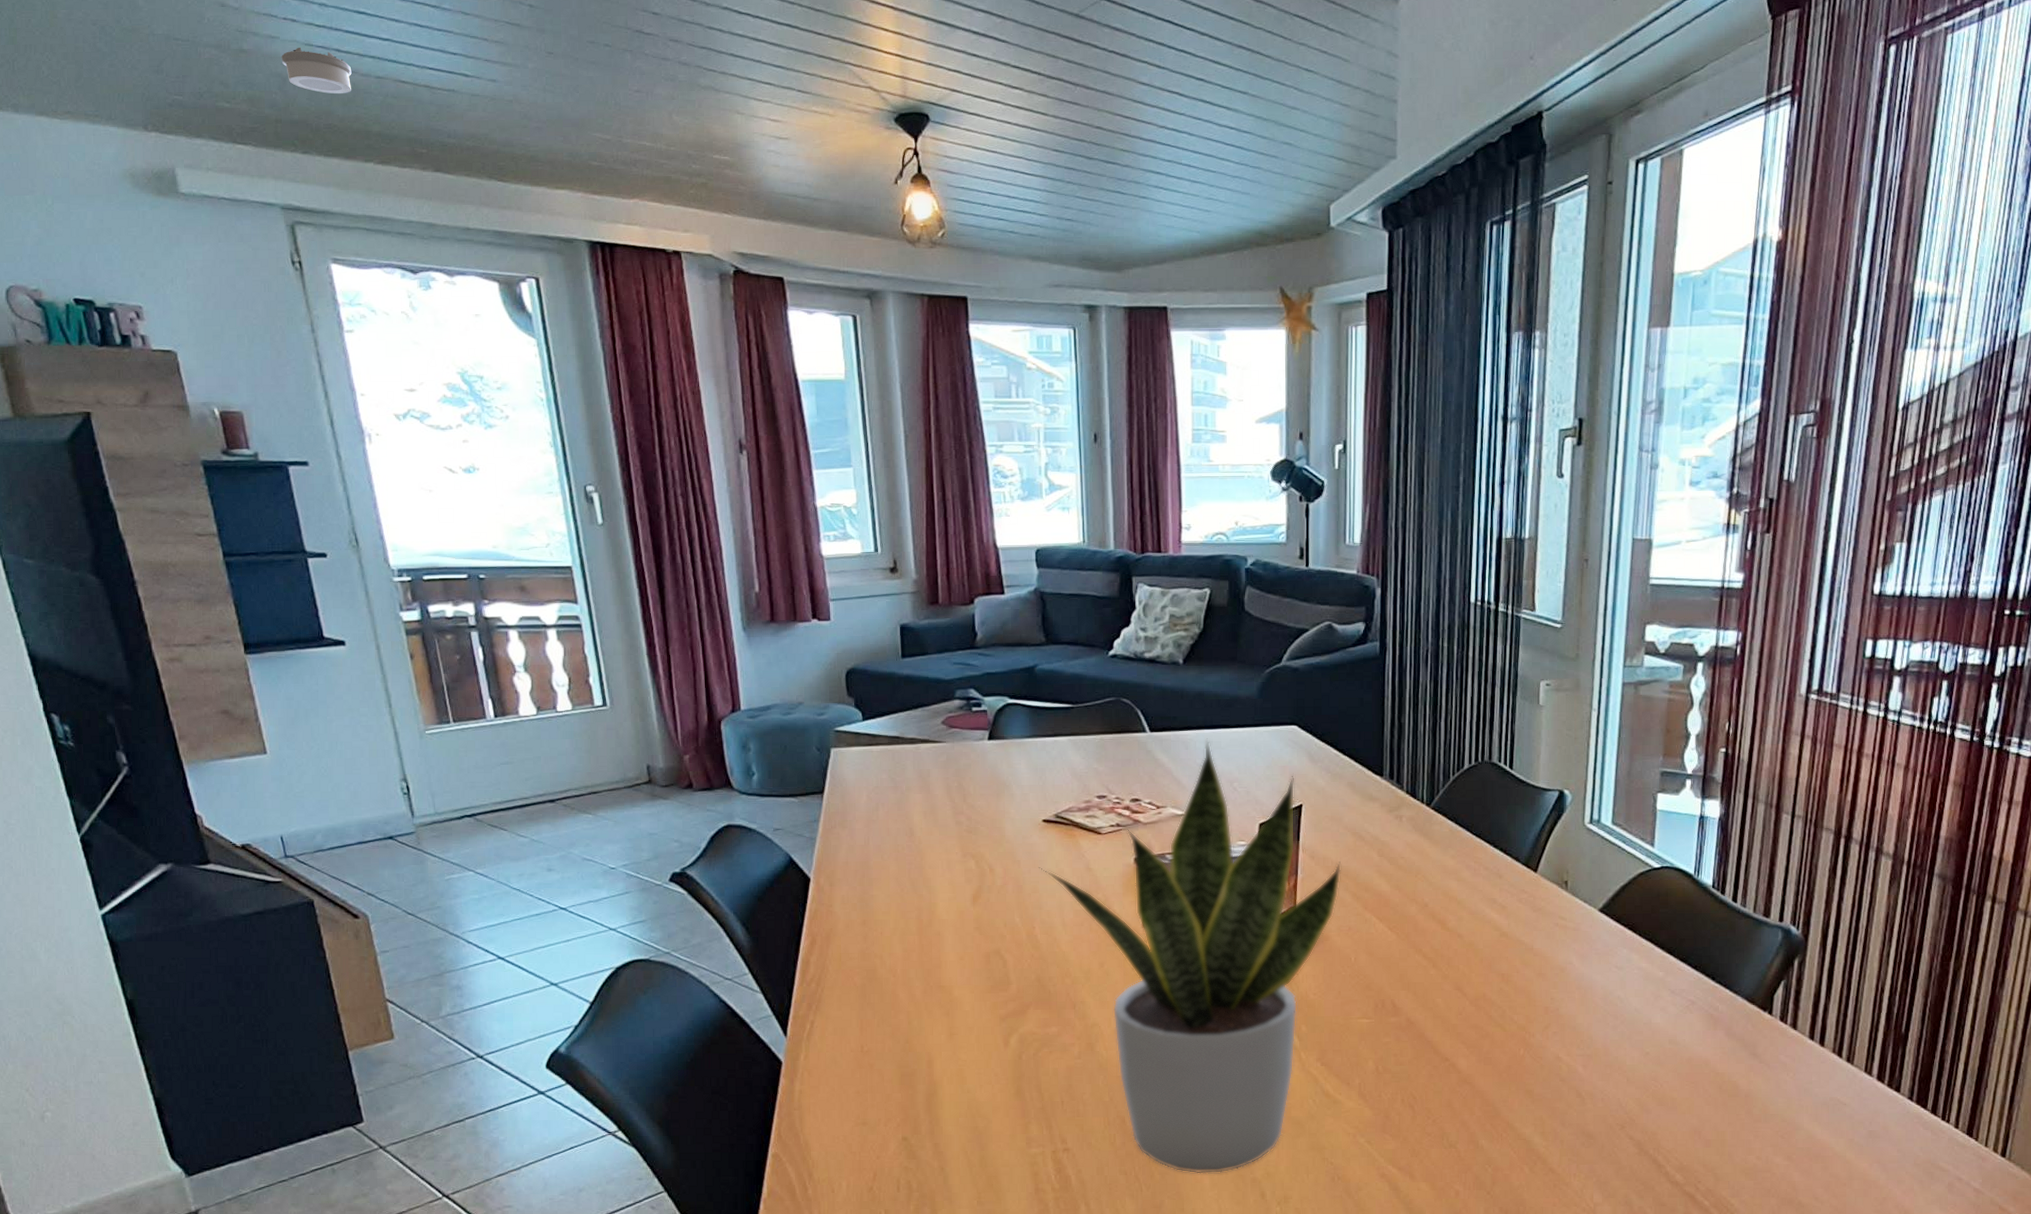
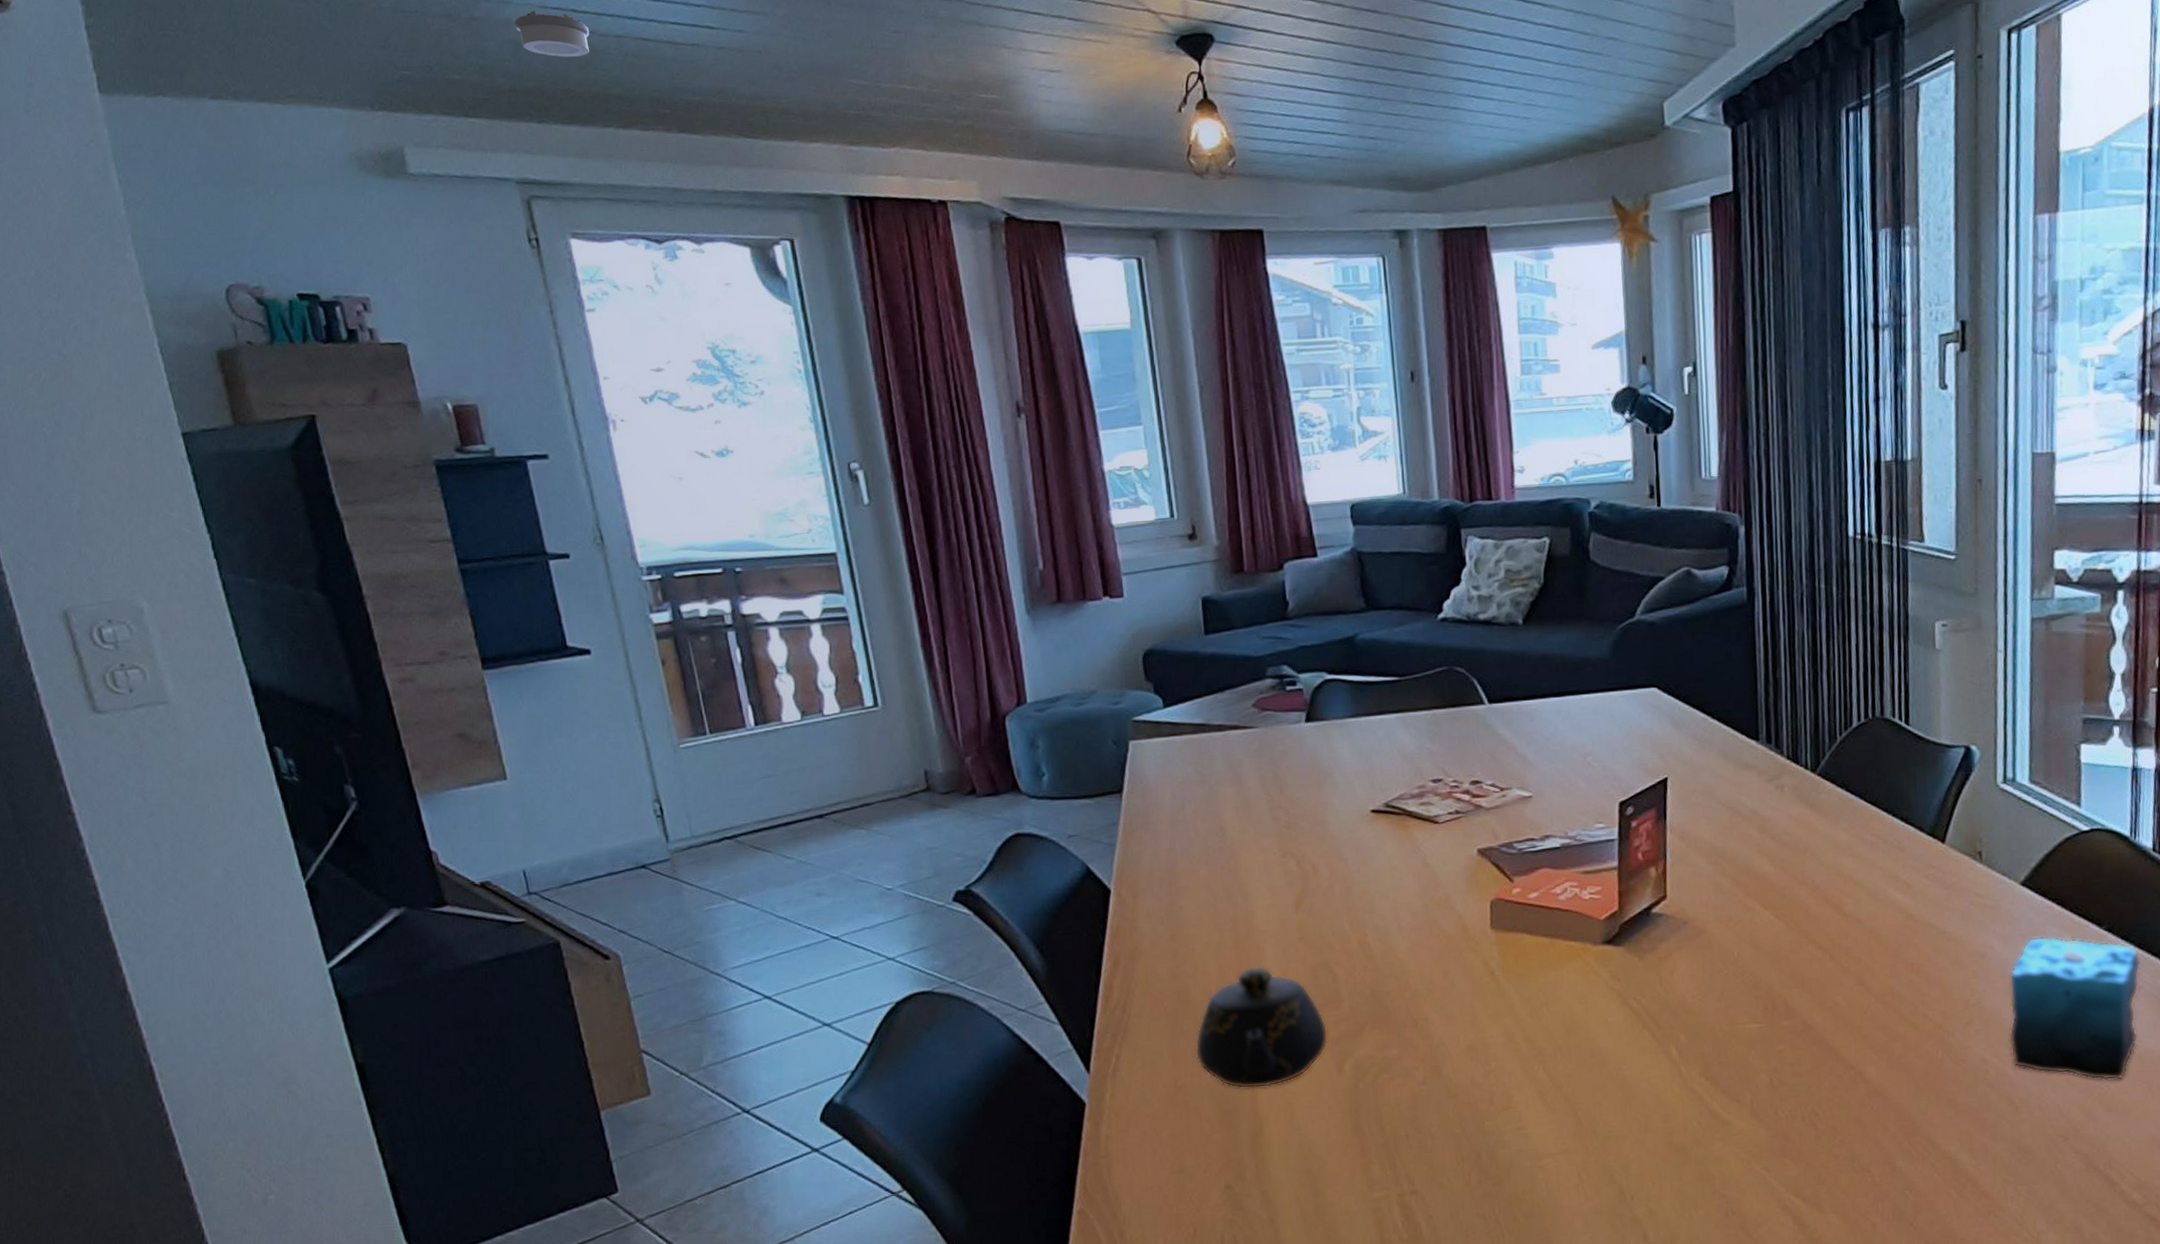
teapot: none [880,950,997,1056] -> present [1195,966,1328,1089]
potted plant: present [1038,738,1342,1174] -> none [1368,707,1717,1215]
candle: none [1581,948,1696,1080] -> present [2009,926,2141,1081]

